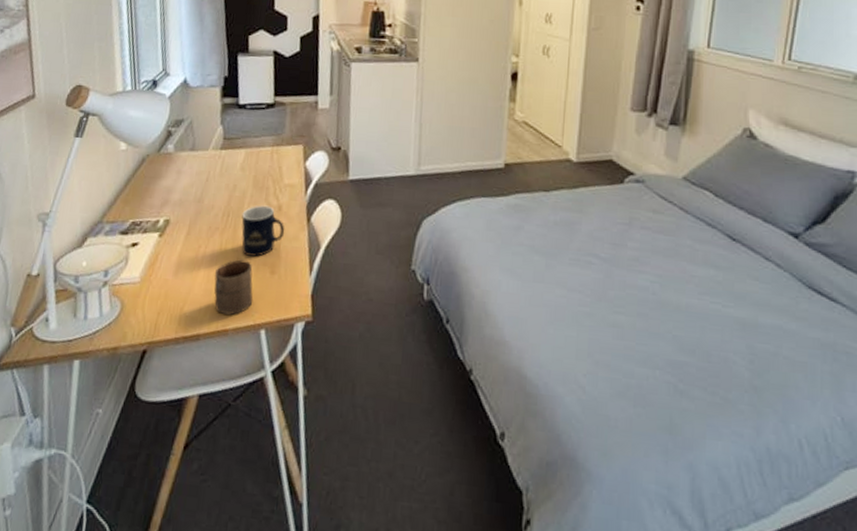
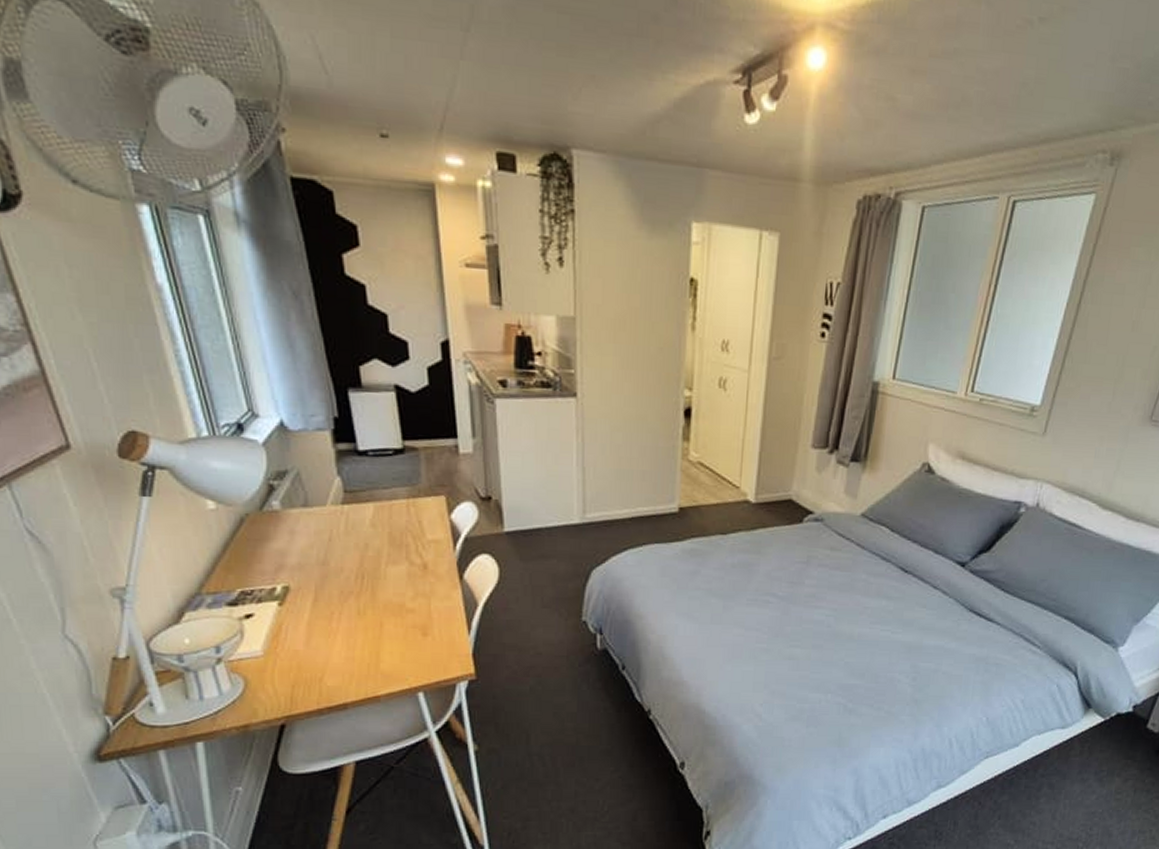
cup: present [214,259,253,316] -> none [356,623,406,682]
mug: present [241,205,285,257] -> none [380,564,434,620]

